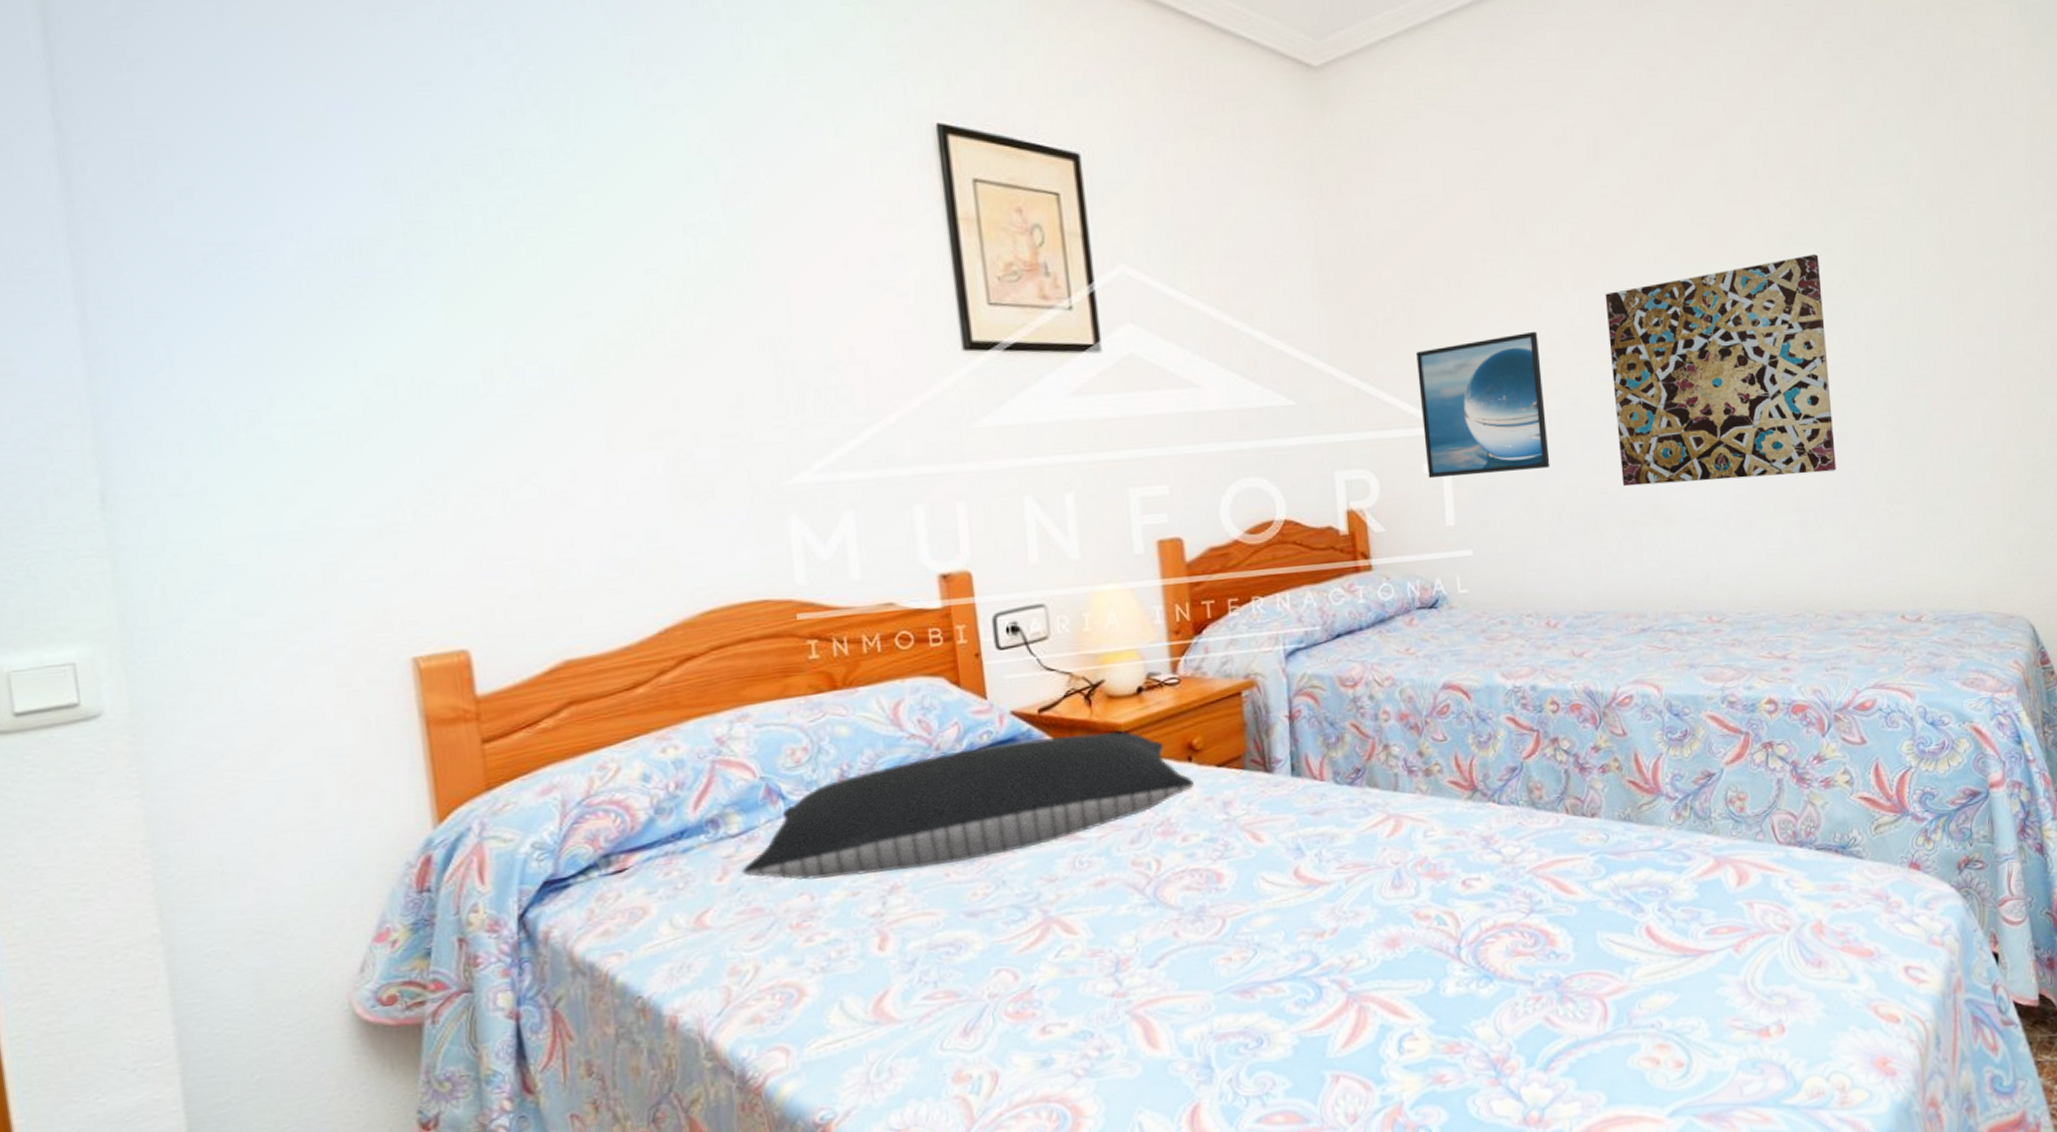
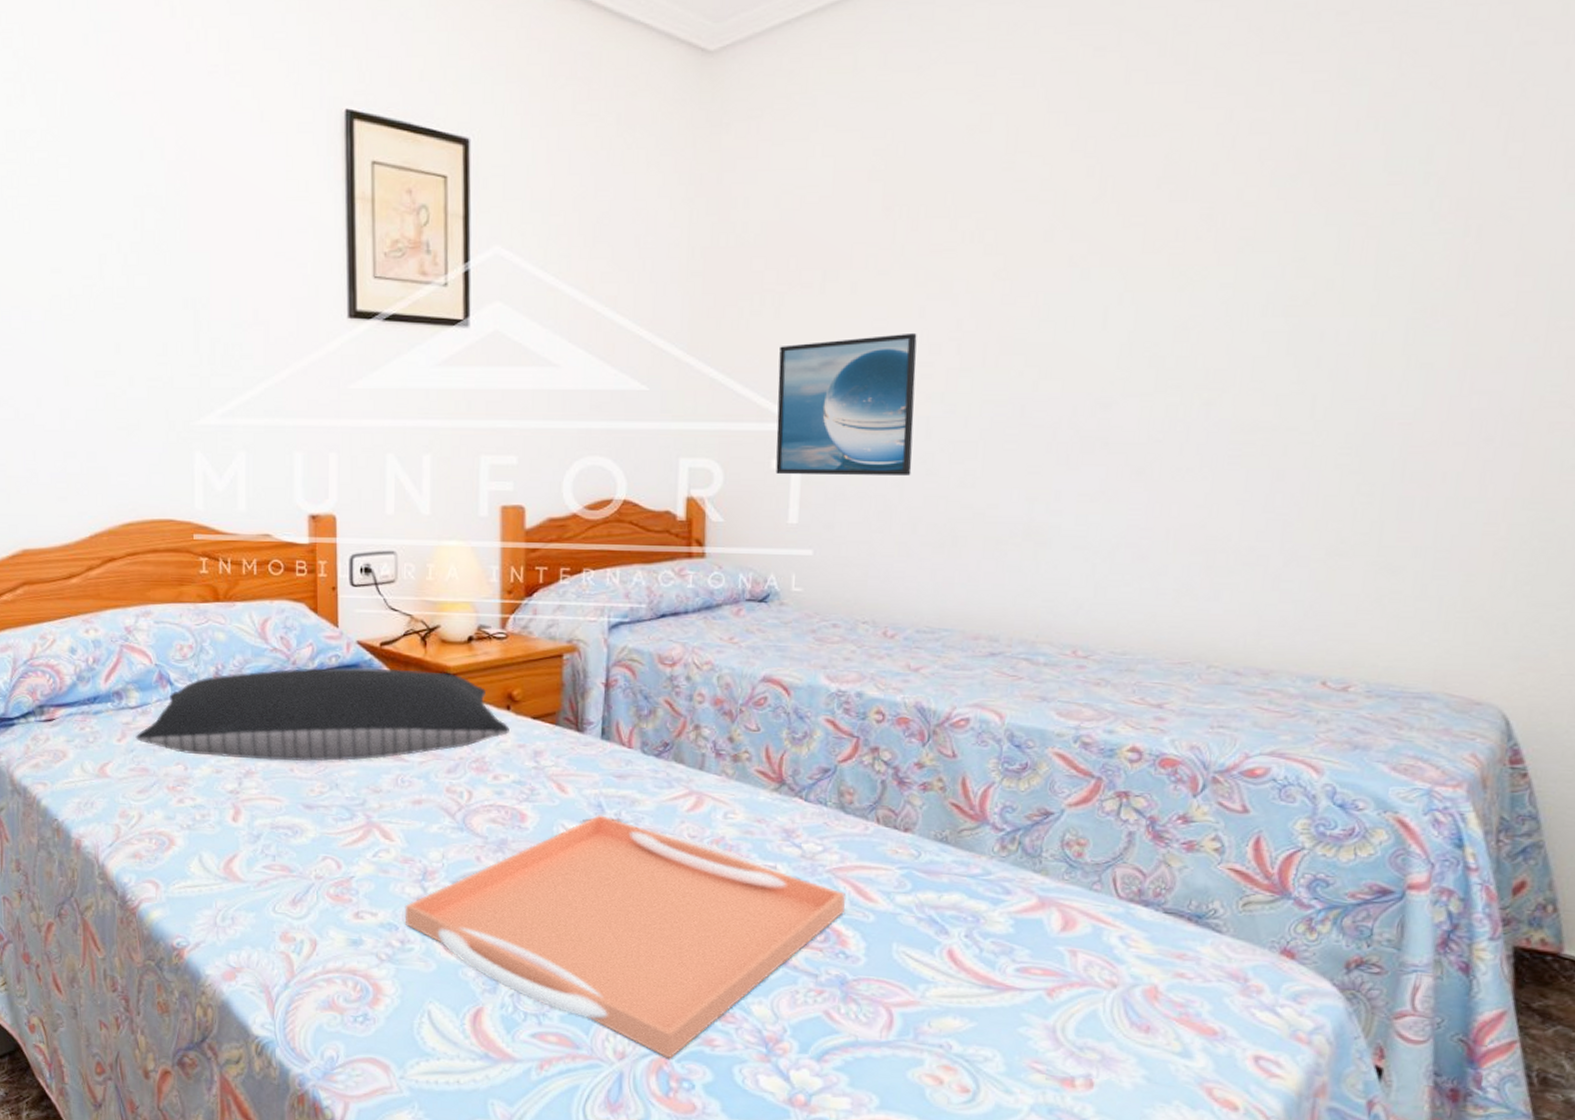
serving tray: none [1098,858,1549,1108] -> present [405,815,846,1059]
wall art: present [1605,254,1836,487] -> none [991,264,1284,512]

